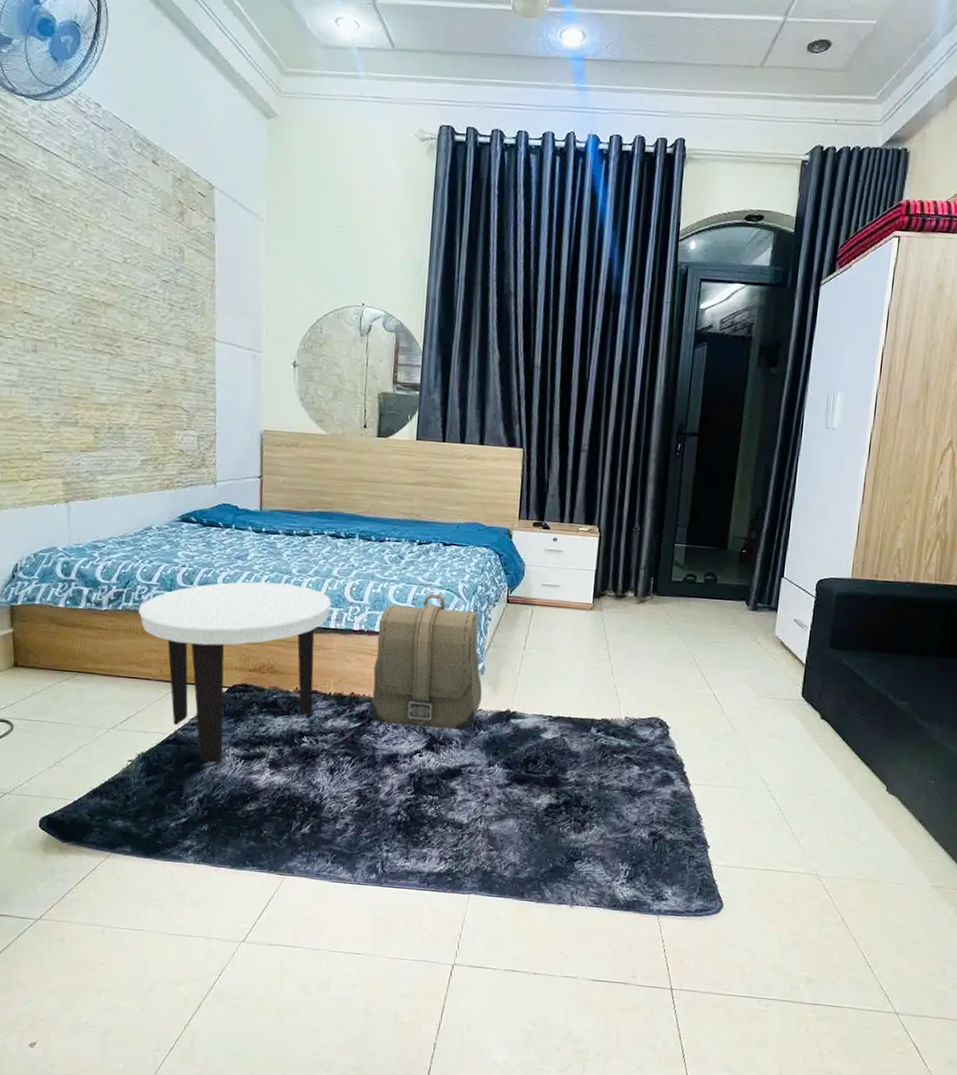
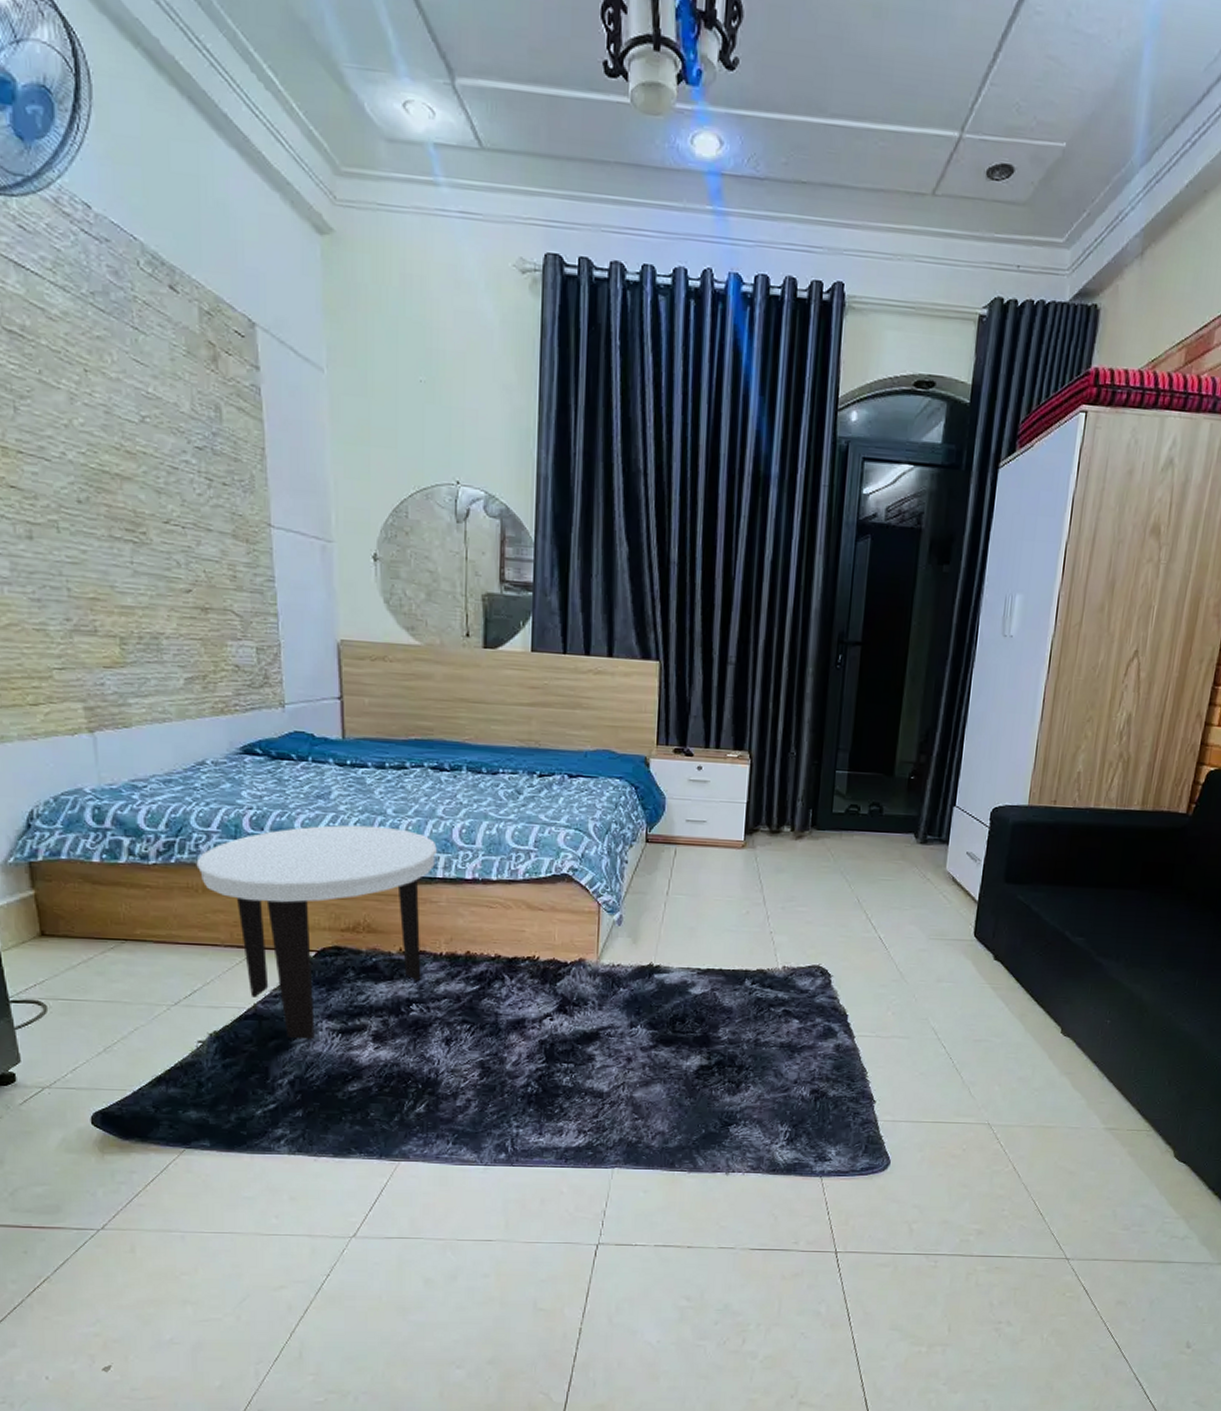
backpack: present [369,593,483,731] -> none [488,833,621,989]

